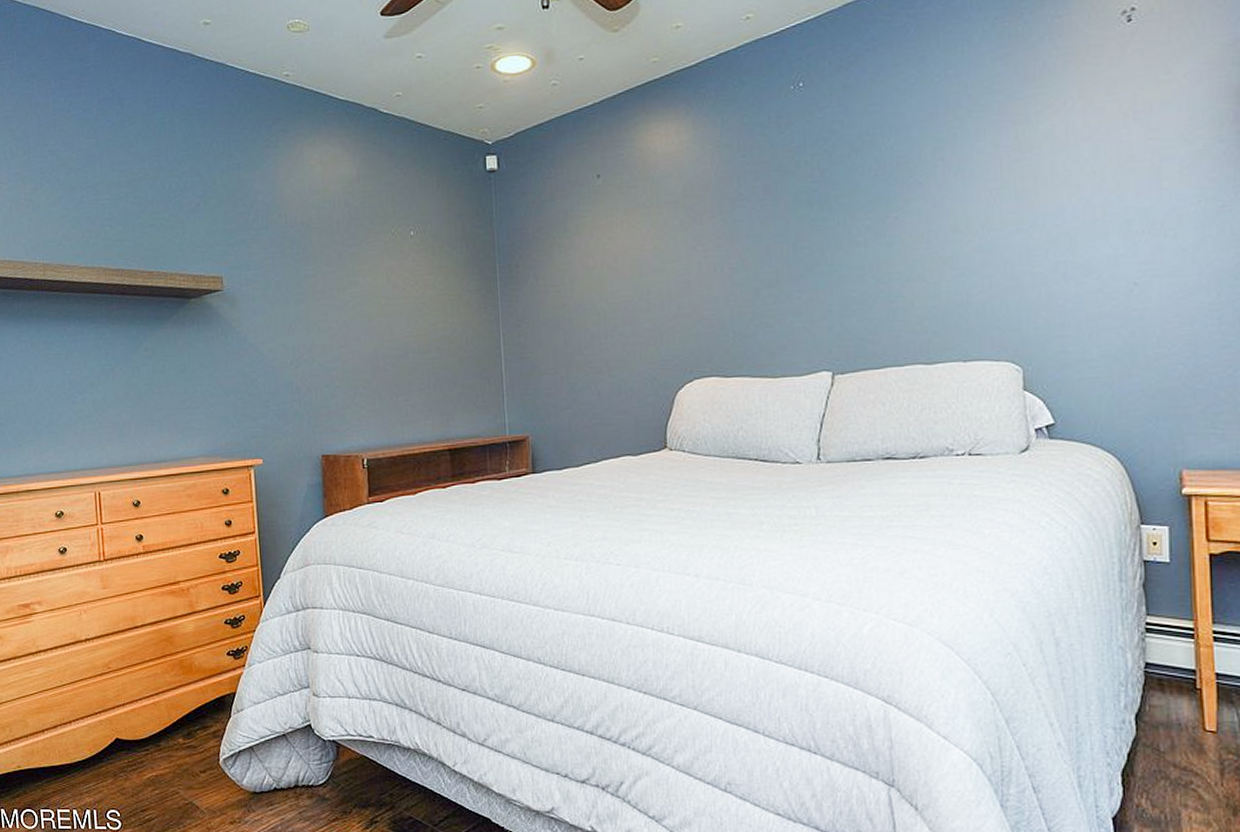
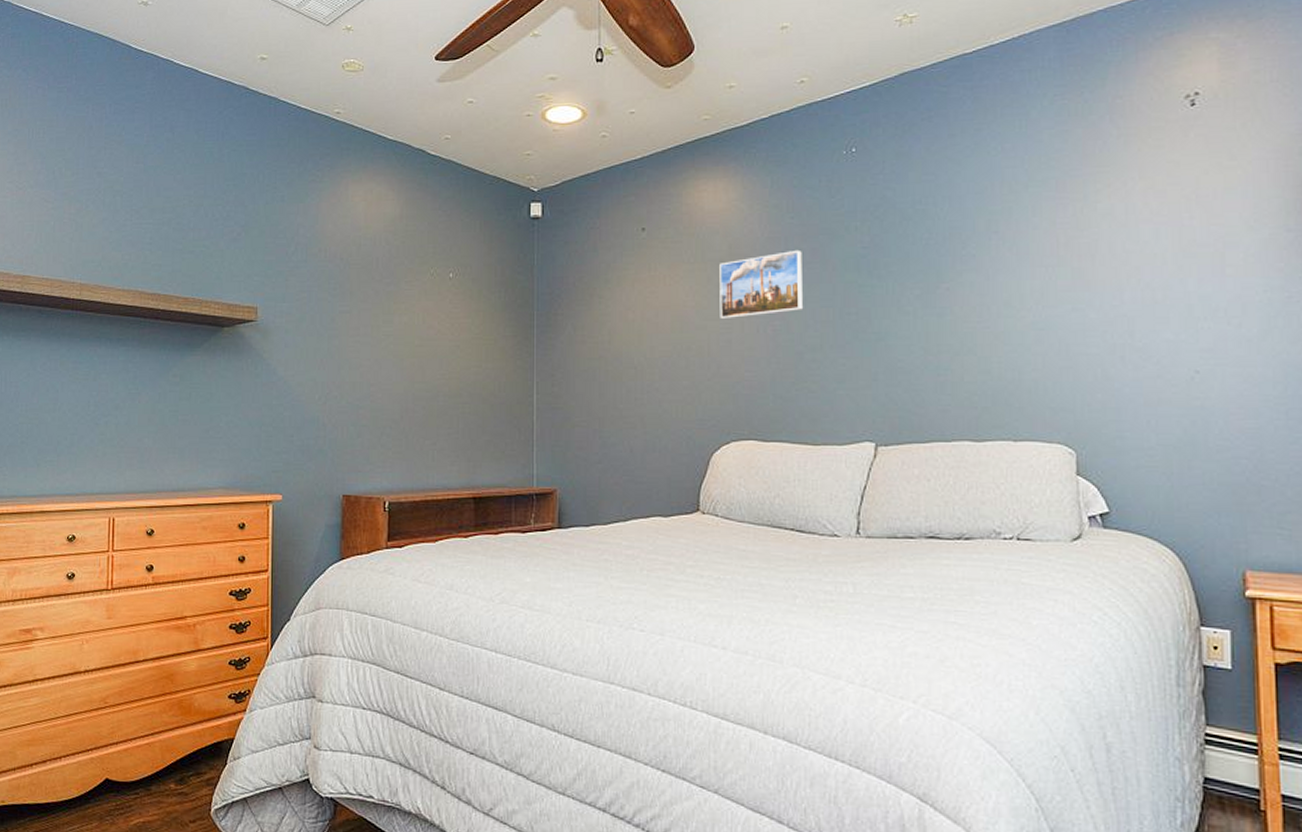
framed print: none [675,187,759,261] -> present [719,249,804,320]

